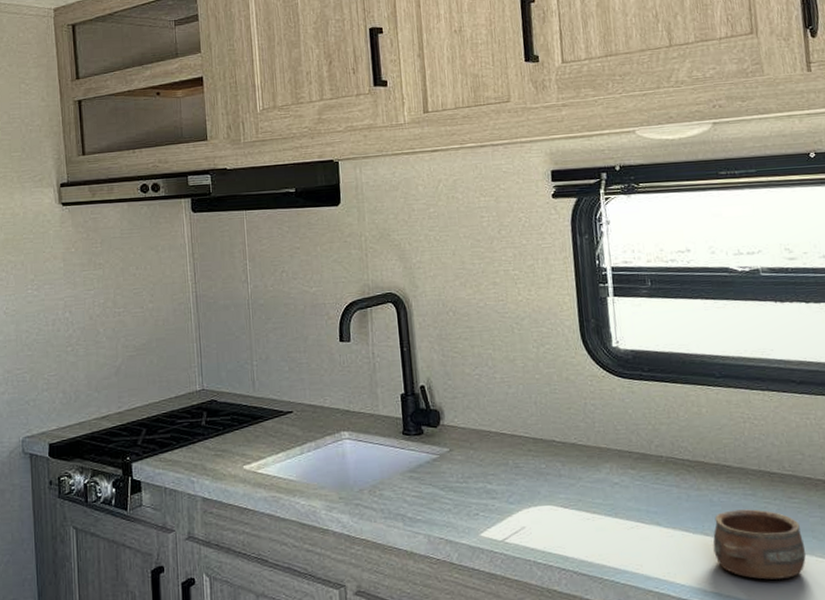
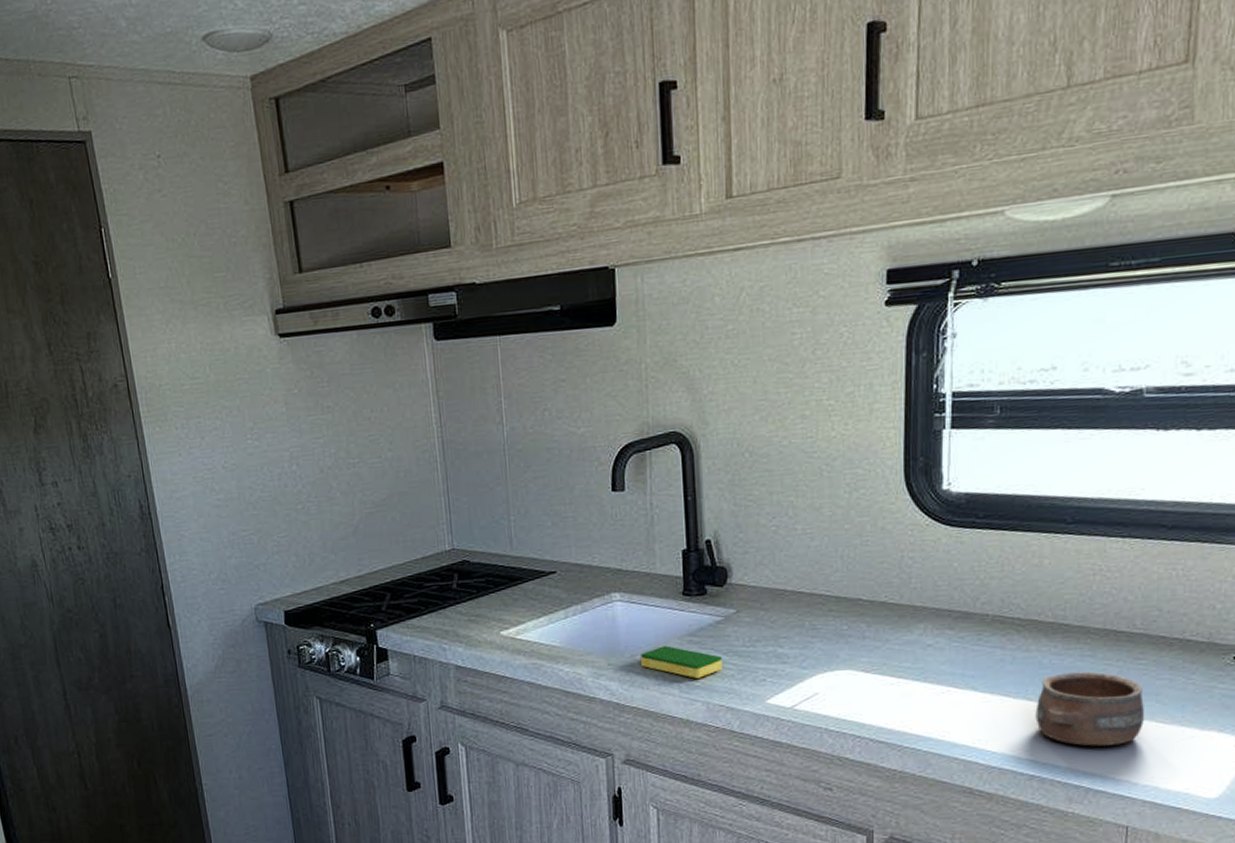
dish sponge: none [368,481,440,512] -> present [641,646,722,679]

